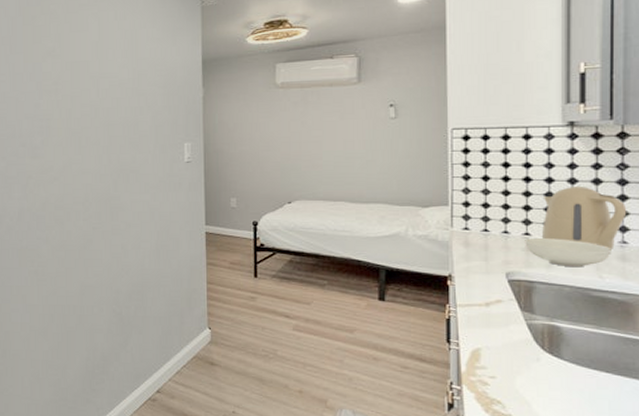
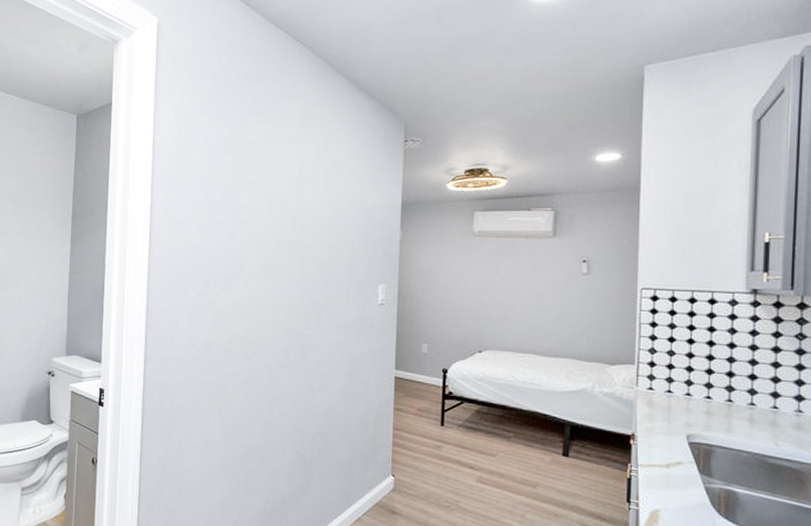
bowl: present [525,238,612,268] -> none [706,402,788,434]
kettle: present [542,185,627,251] -> none [723,352,804,419]

